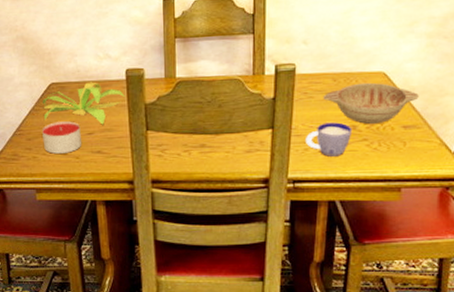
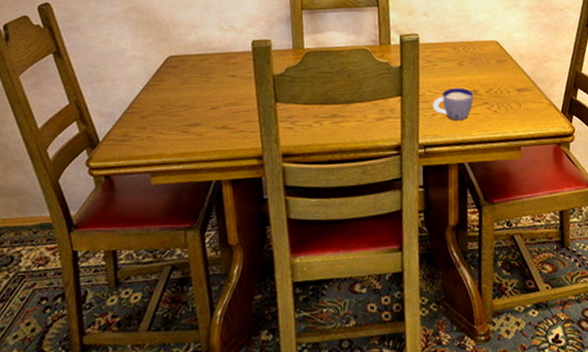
candle: present [41,121,82,154] -> none [157,96,205,132]
plant: present [43,82,125,125] -> none [159,54,252,99]
decorative bowl: present [323,82,419,125] -> none [445,50,528,89]

